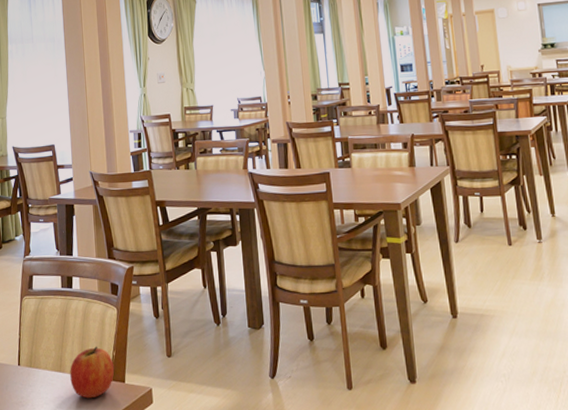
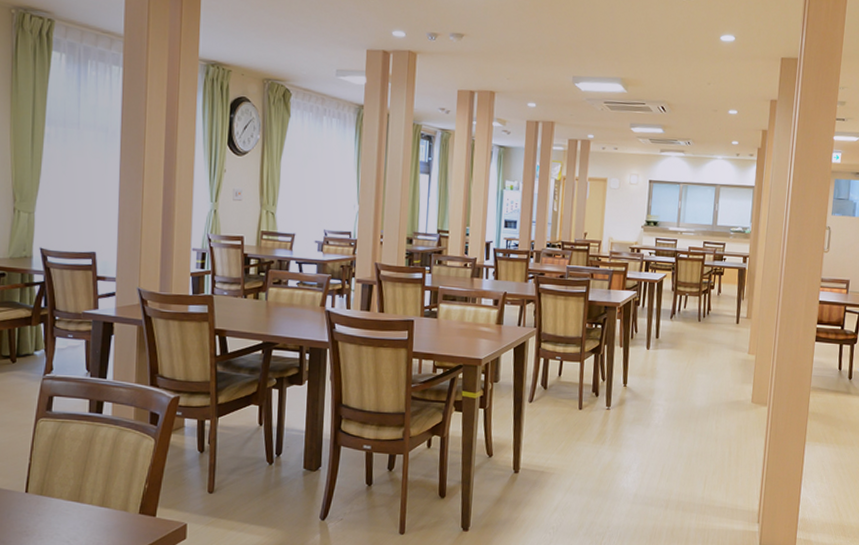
apple: present [70,346,115,399] -> none [90,477,145,531]

